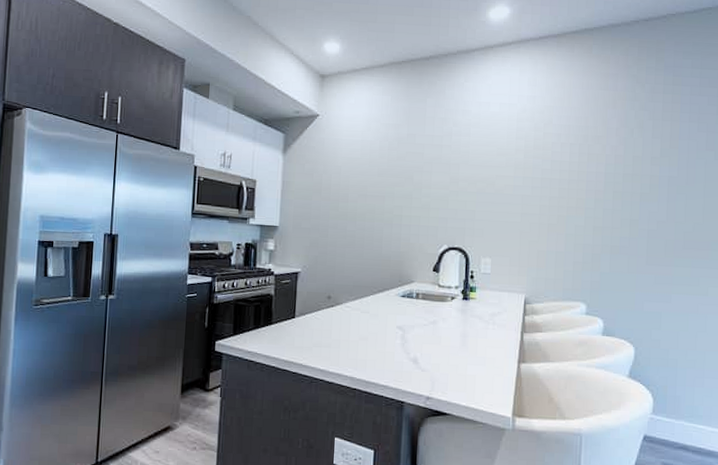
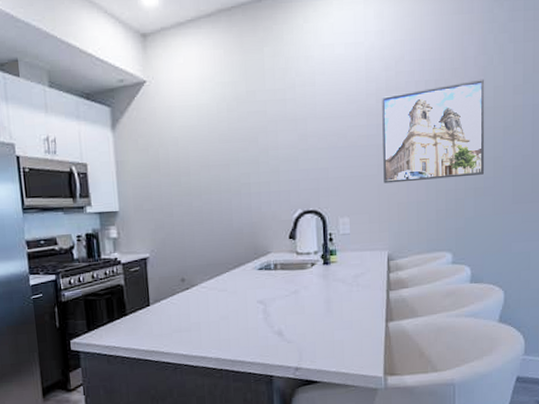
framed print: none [526,148,625,234] -> present [382,79,485,184]

